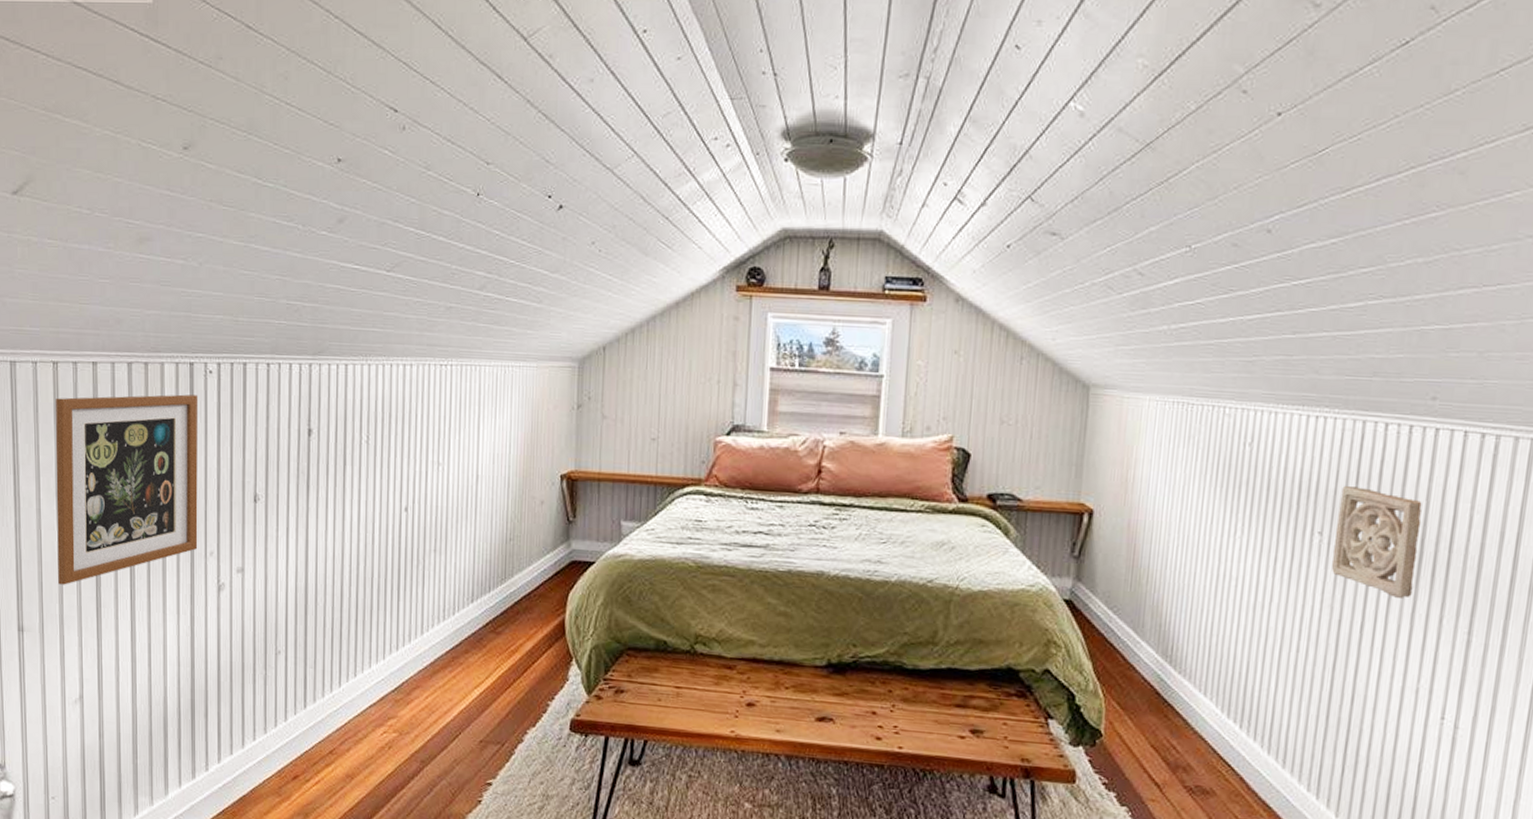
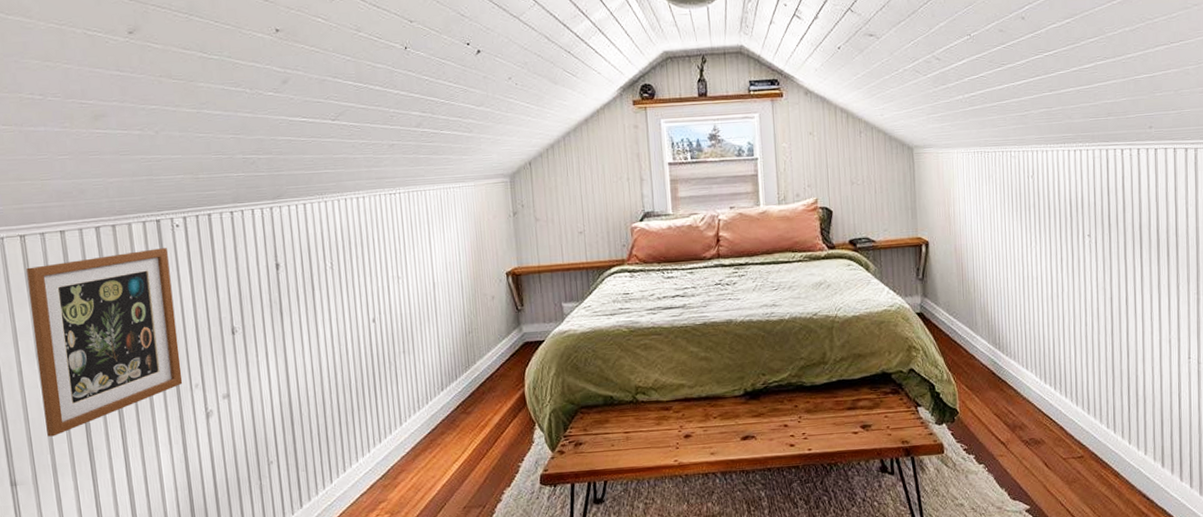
wall ornament: present [1331,486,1422,599] -> none [1099,198,1156,275]

